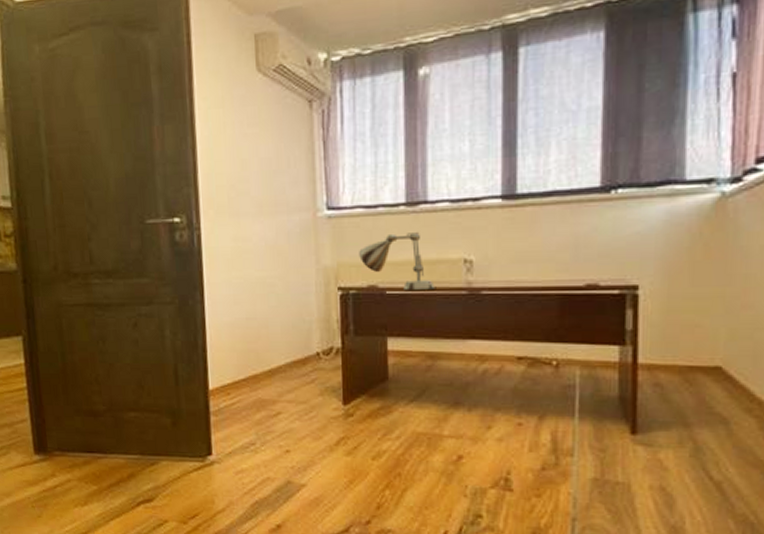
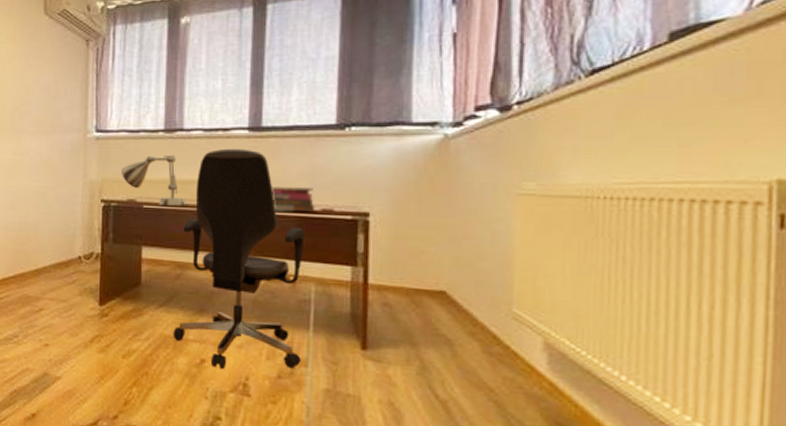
office chair: none [426,220,568,464] -> present [173,148,305,369]
books: none [530,260,579,291] -> present [272,186,316,213]

